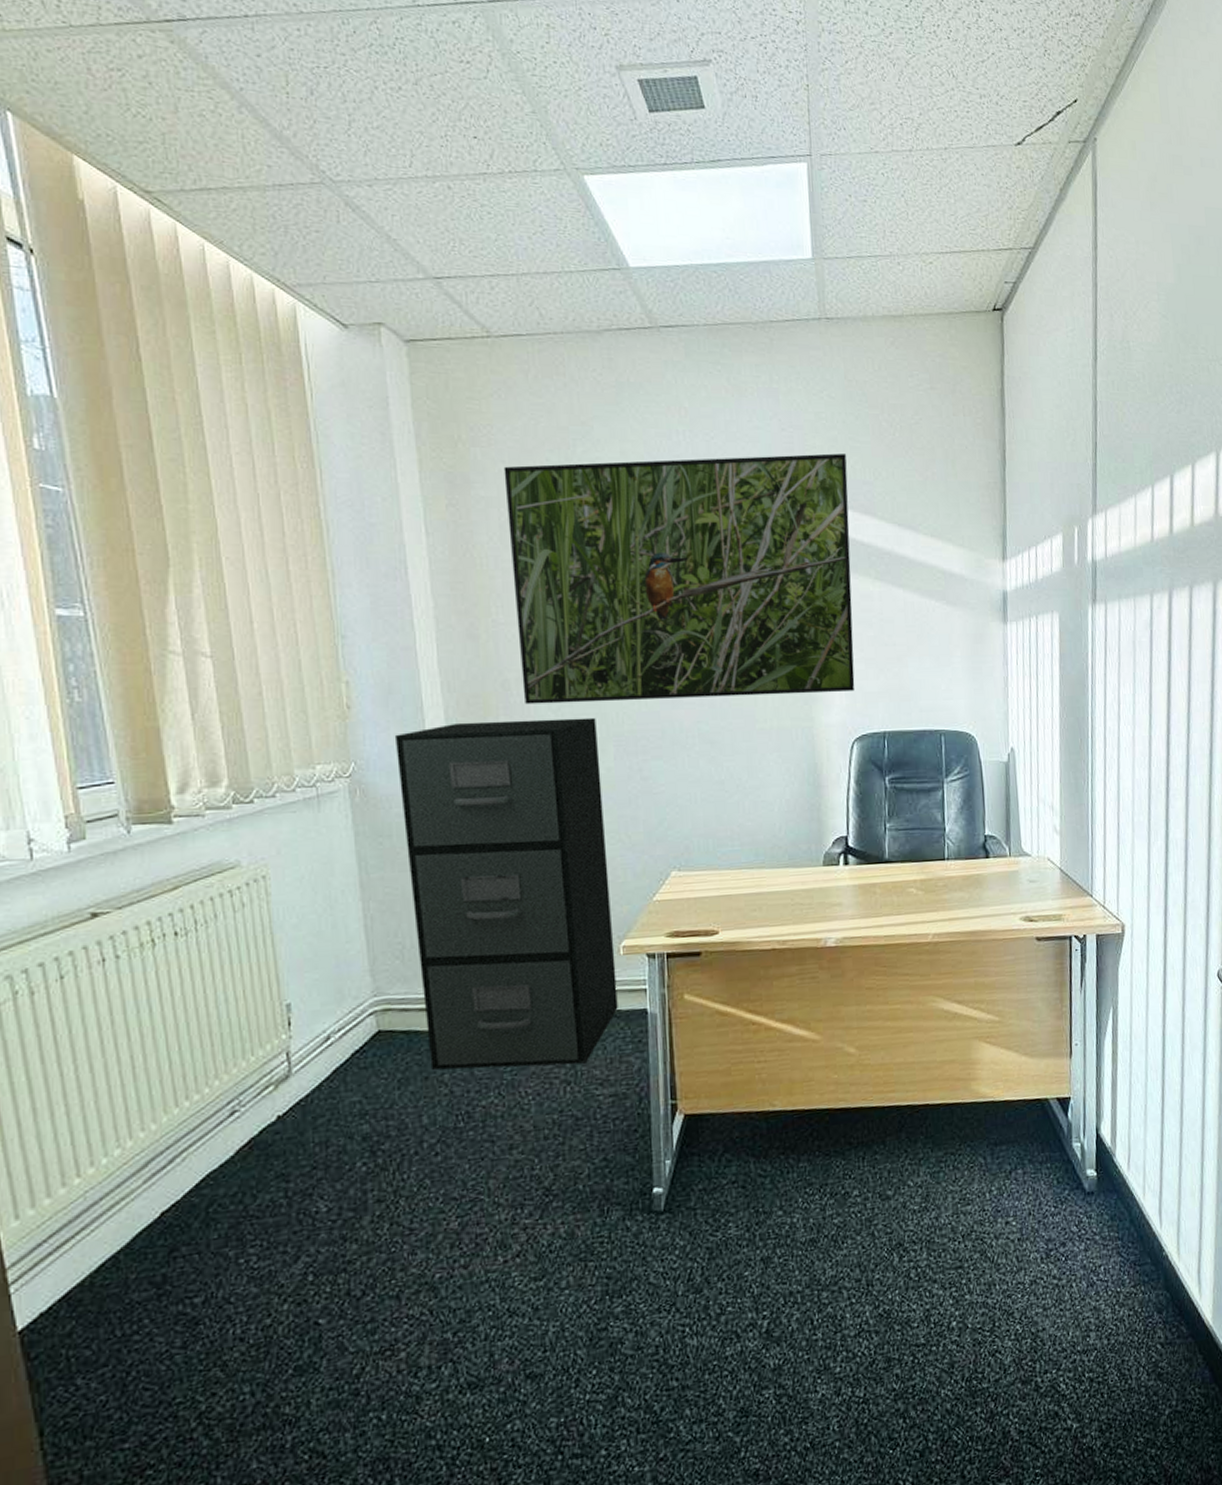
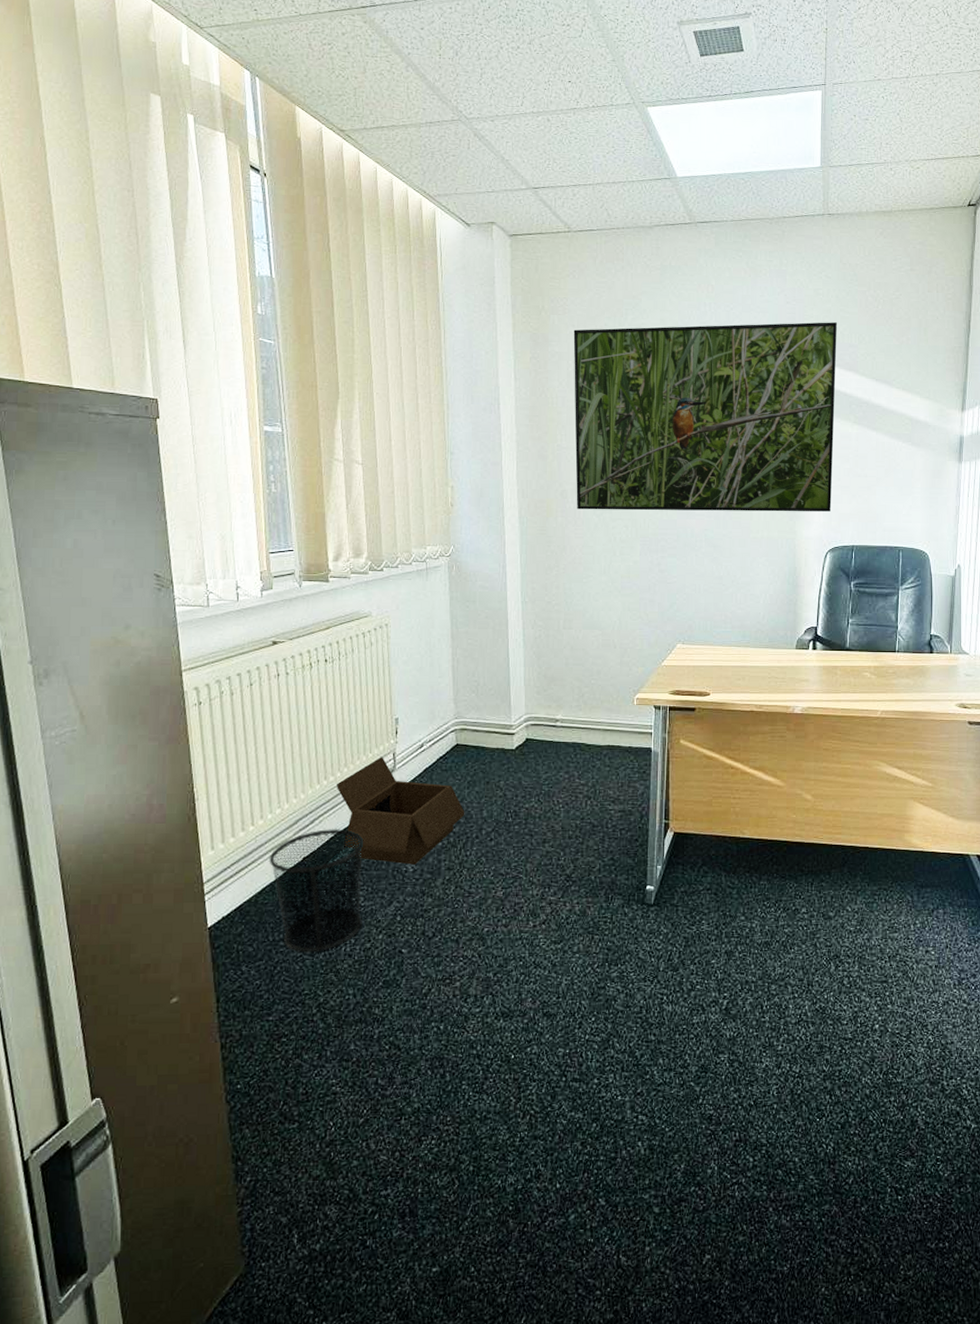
waste bin: none [107,1165,257,1346] -> present [269,828,364,953]
box: none [205,1059,397,1204] -> present [337,757,465,865]
filing cabinet: present [394,717,618,1070] -> none [482,520,630,784]

